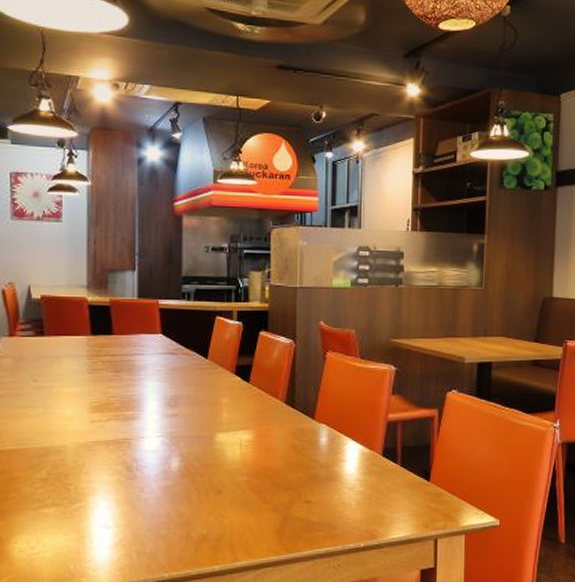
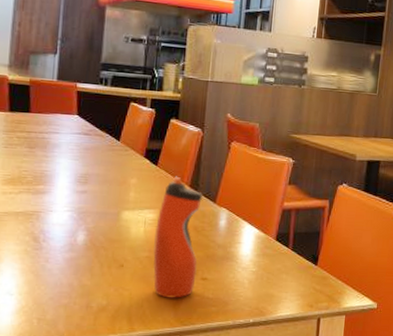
water bottle: none [252,392,299,524] -> present [153,176,202,298]

